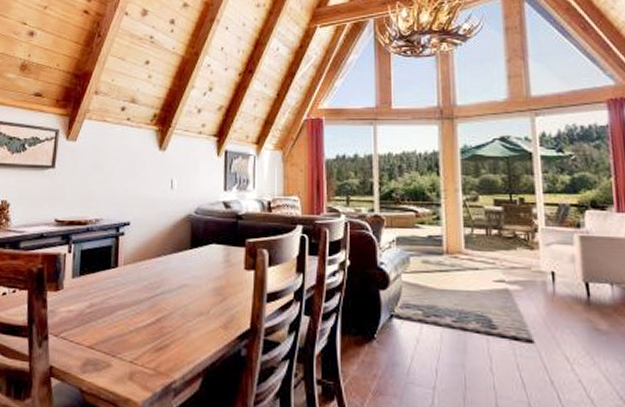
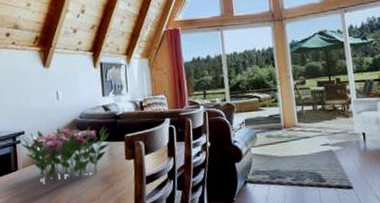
flower arrangement: none [125,222,228,287] -> present [21,125,110,183]

